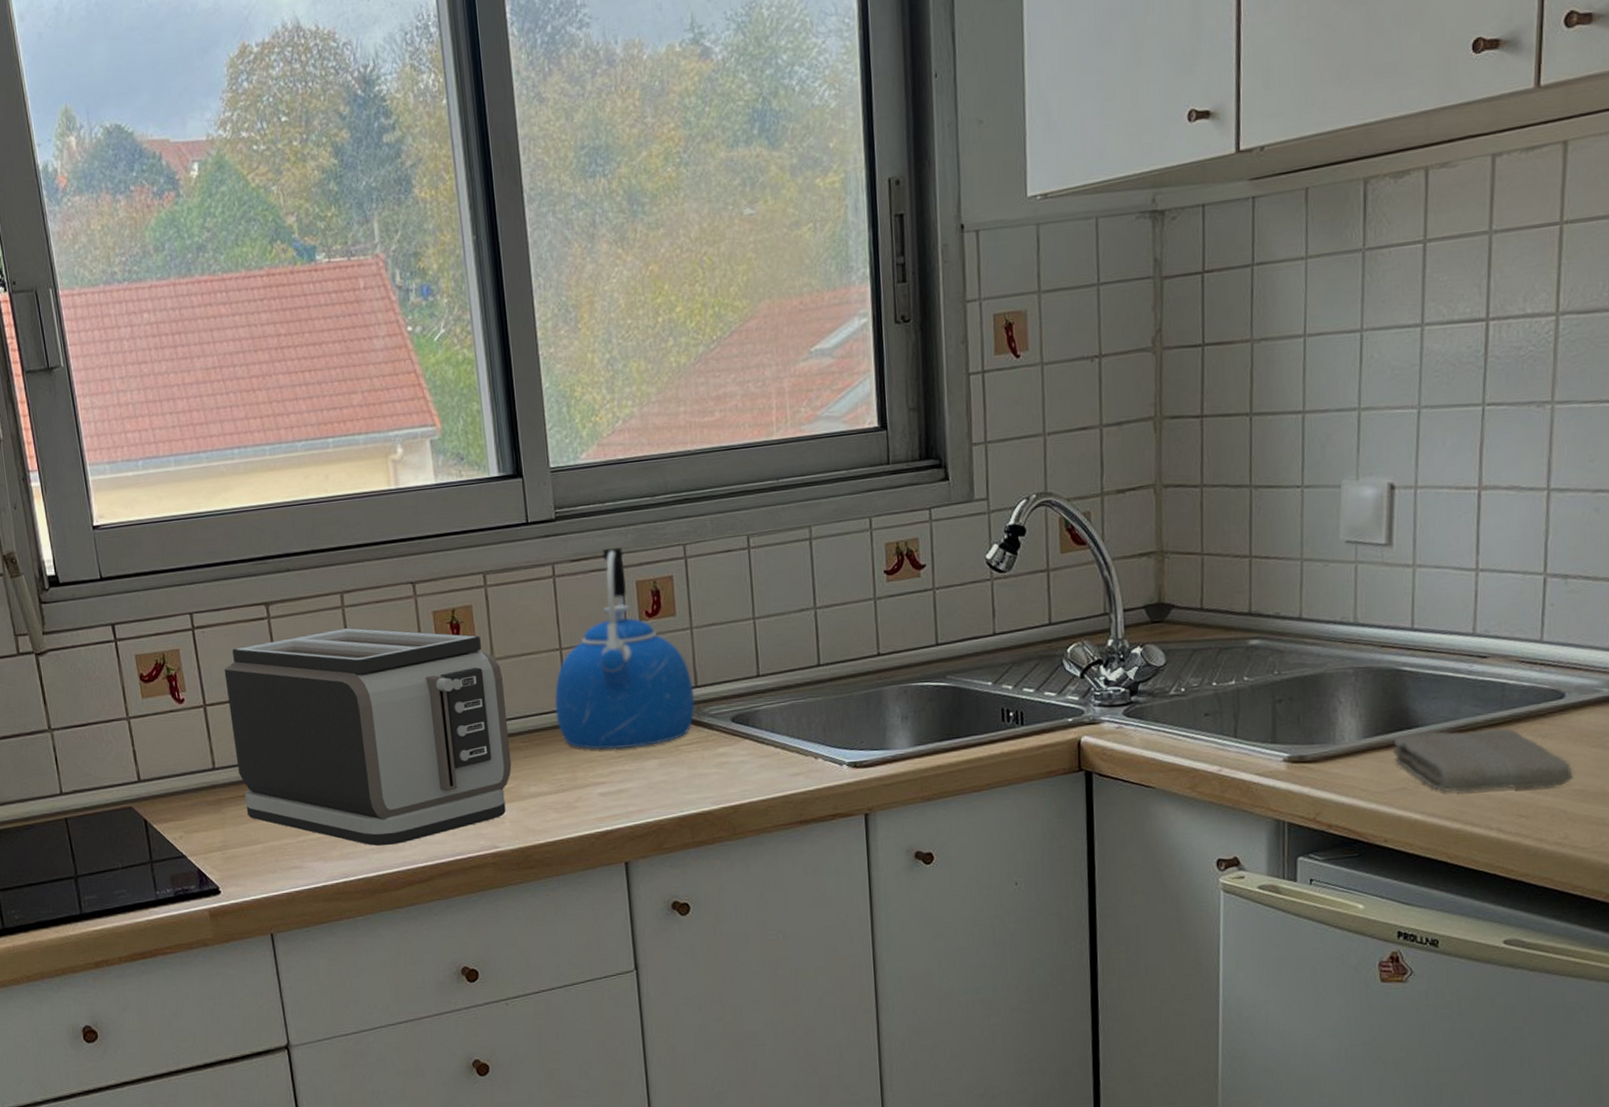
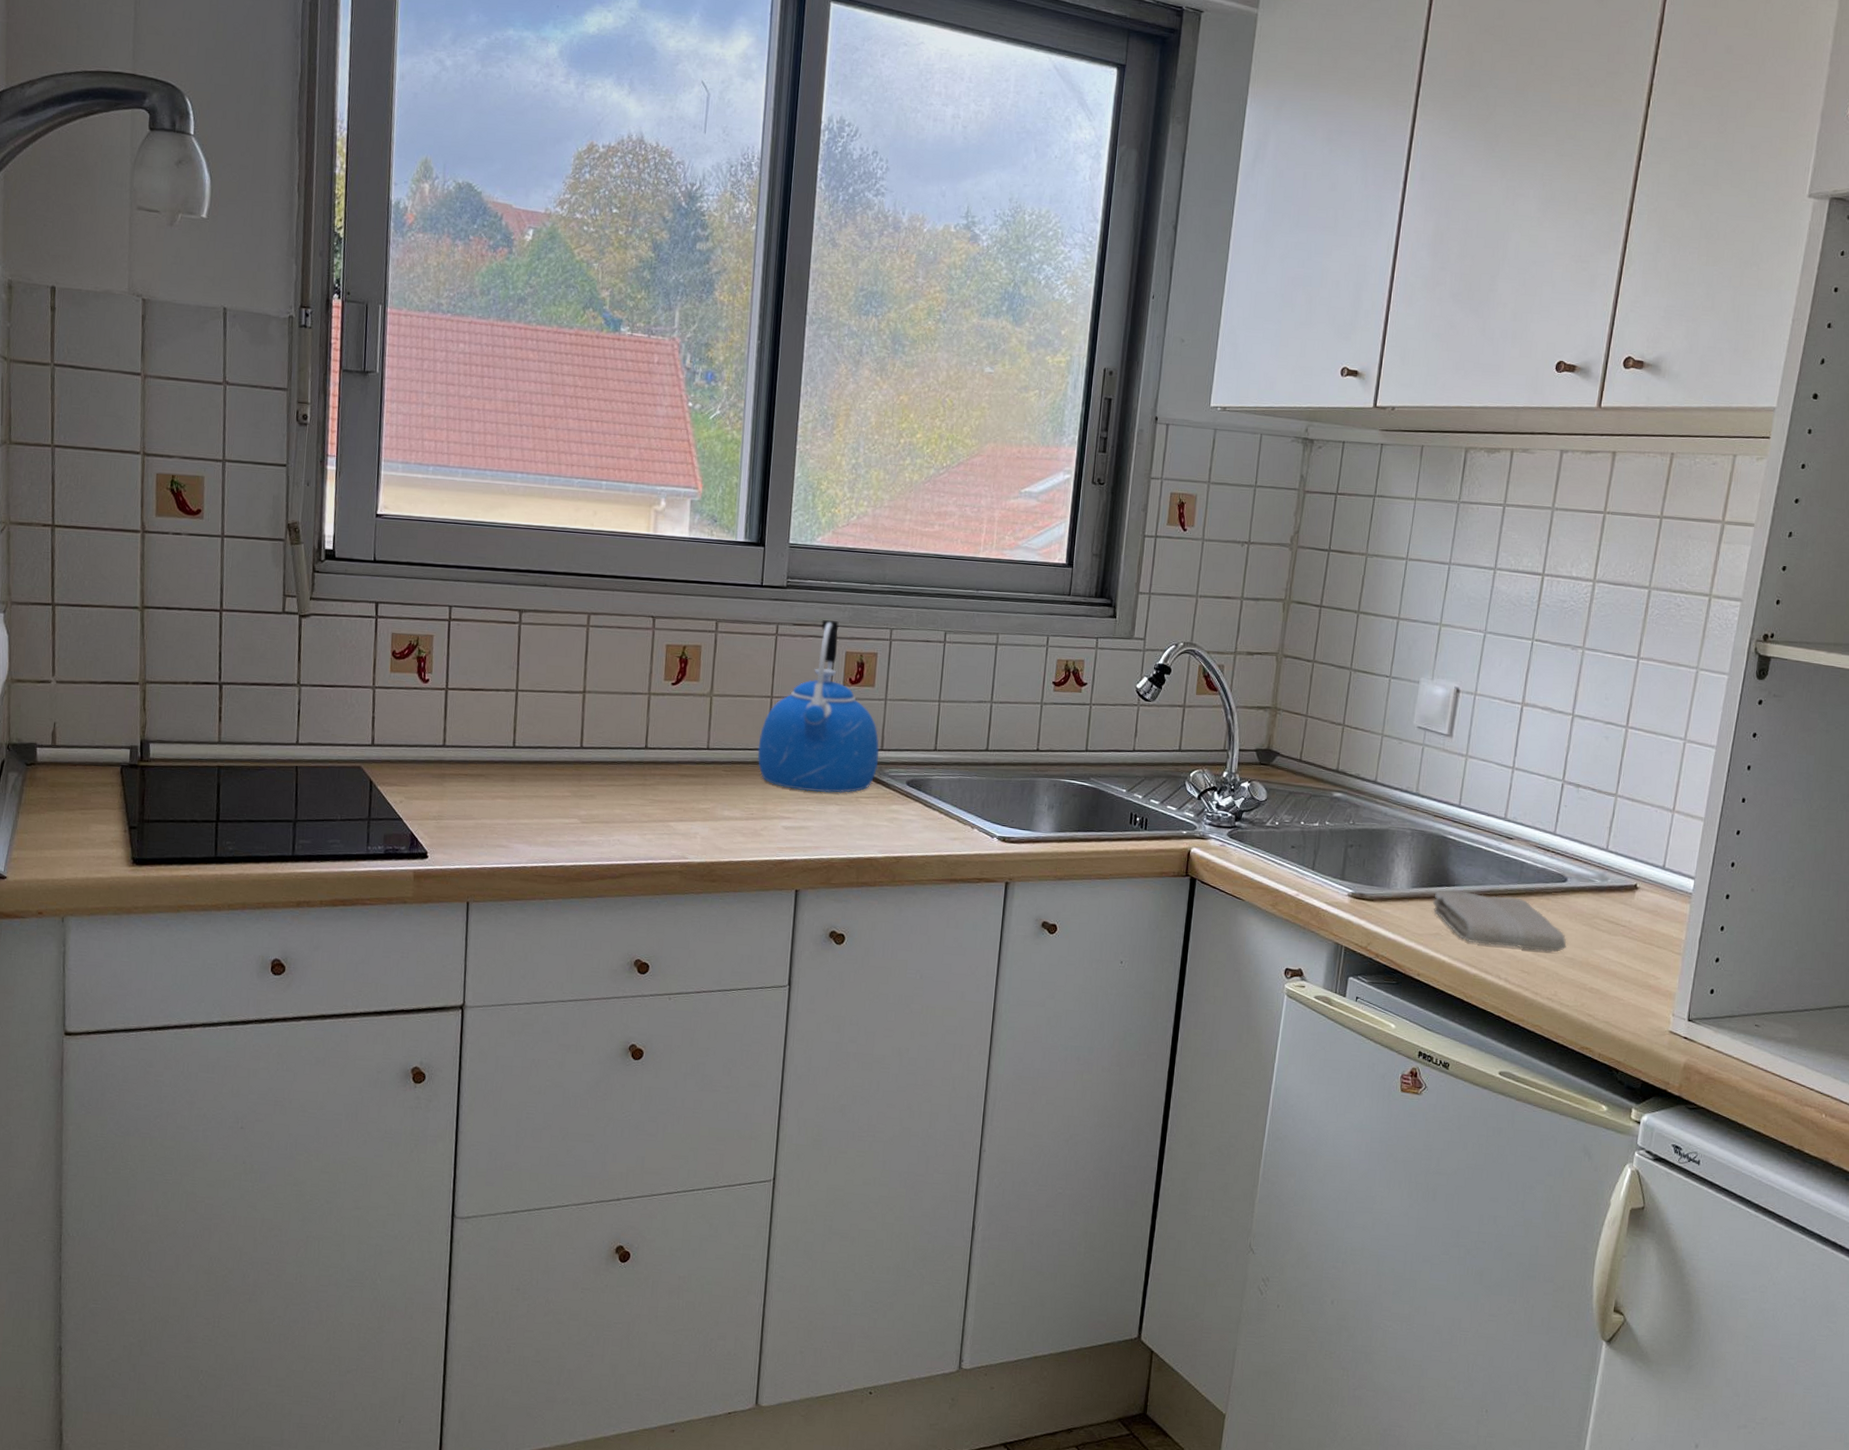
toaster: present [224,628,512,846] -> none [466,643,717,841]

